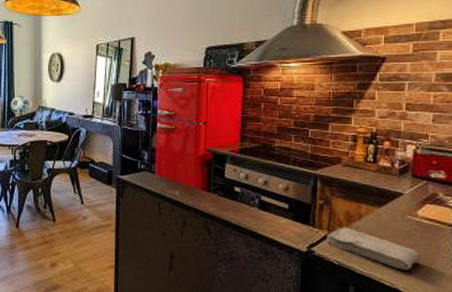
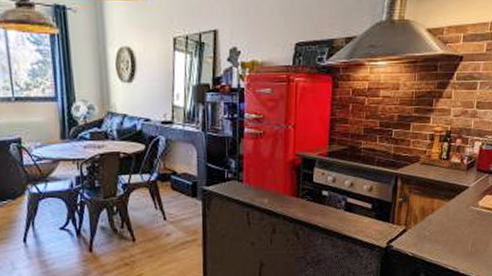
washcloth: present [327,227,421,270] -> none [404,221,479,255]

